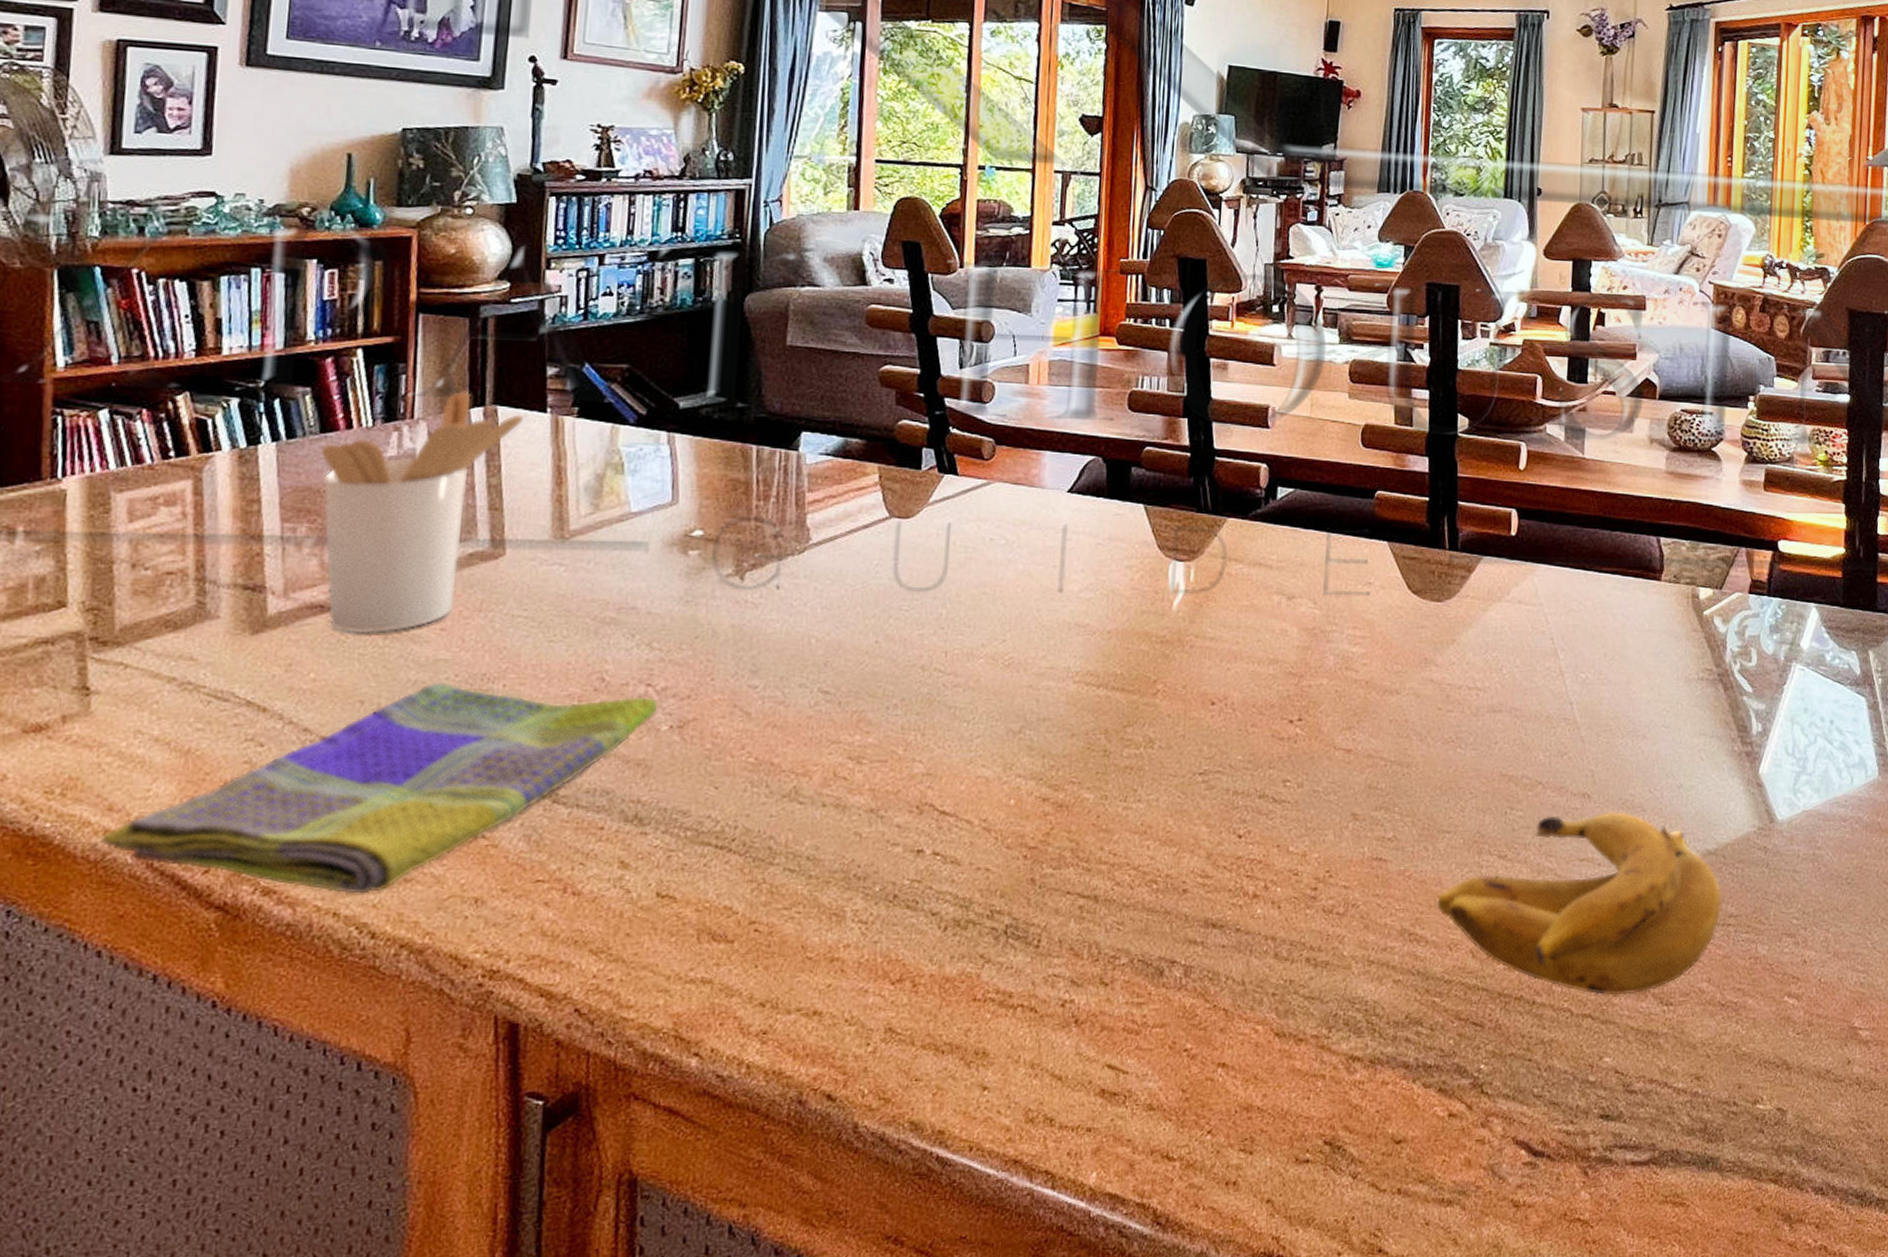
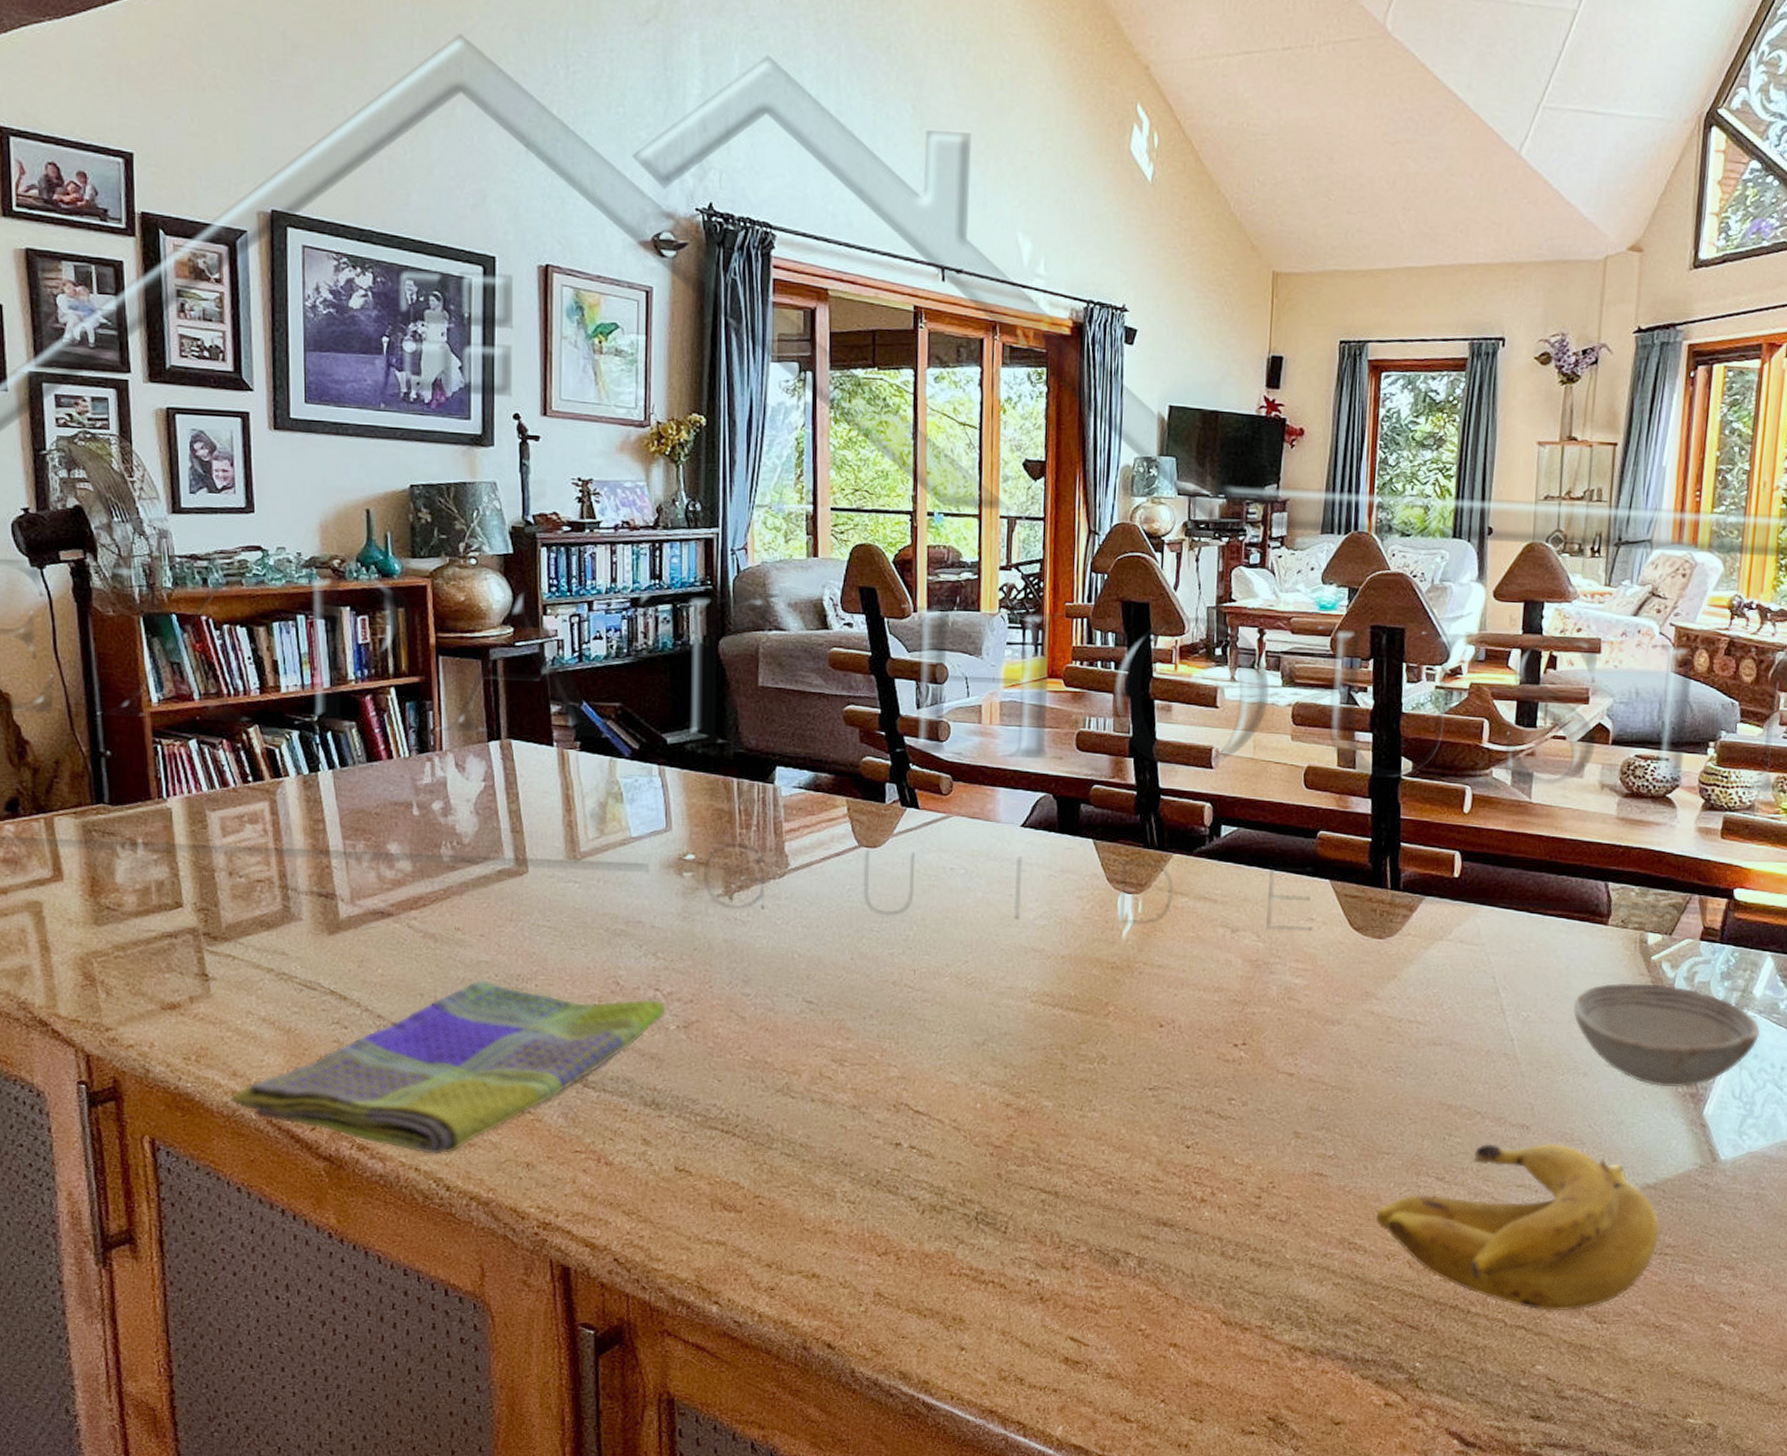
utensil holder: present [319,390,524,634] -> none [368,725,534,937]
bowl: none [1630,639,1810,747] -> present [1573,983,1761,1087]

